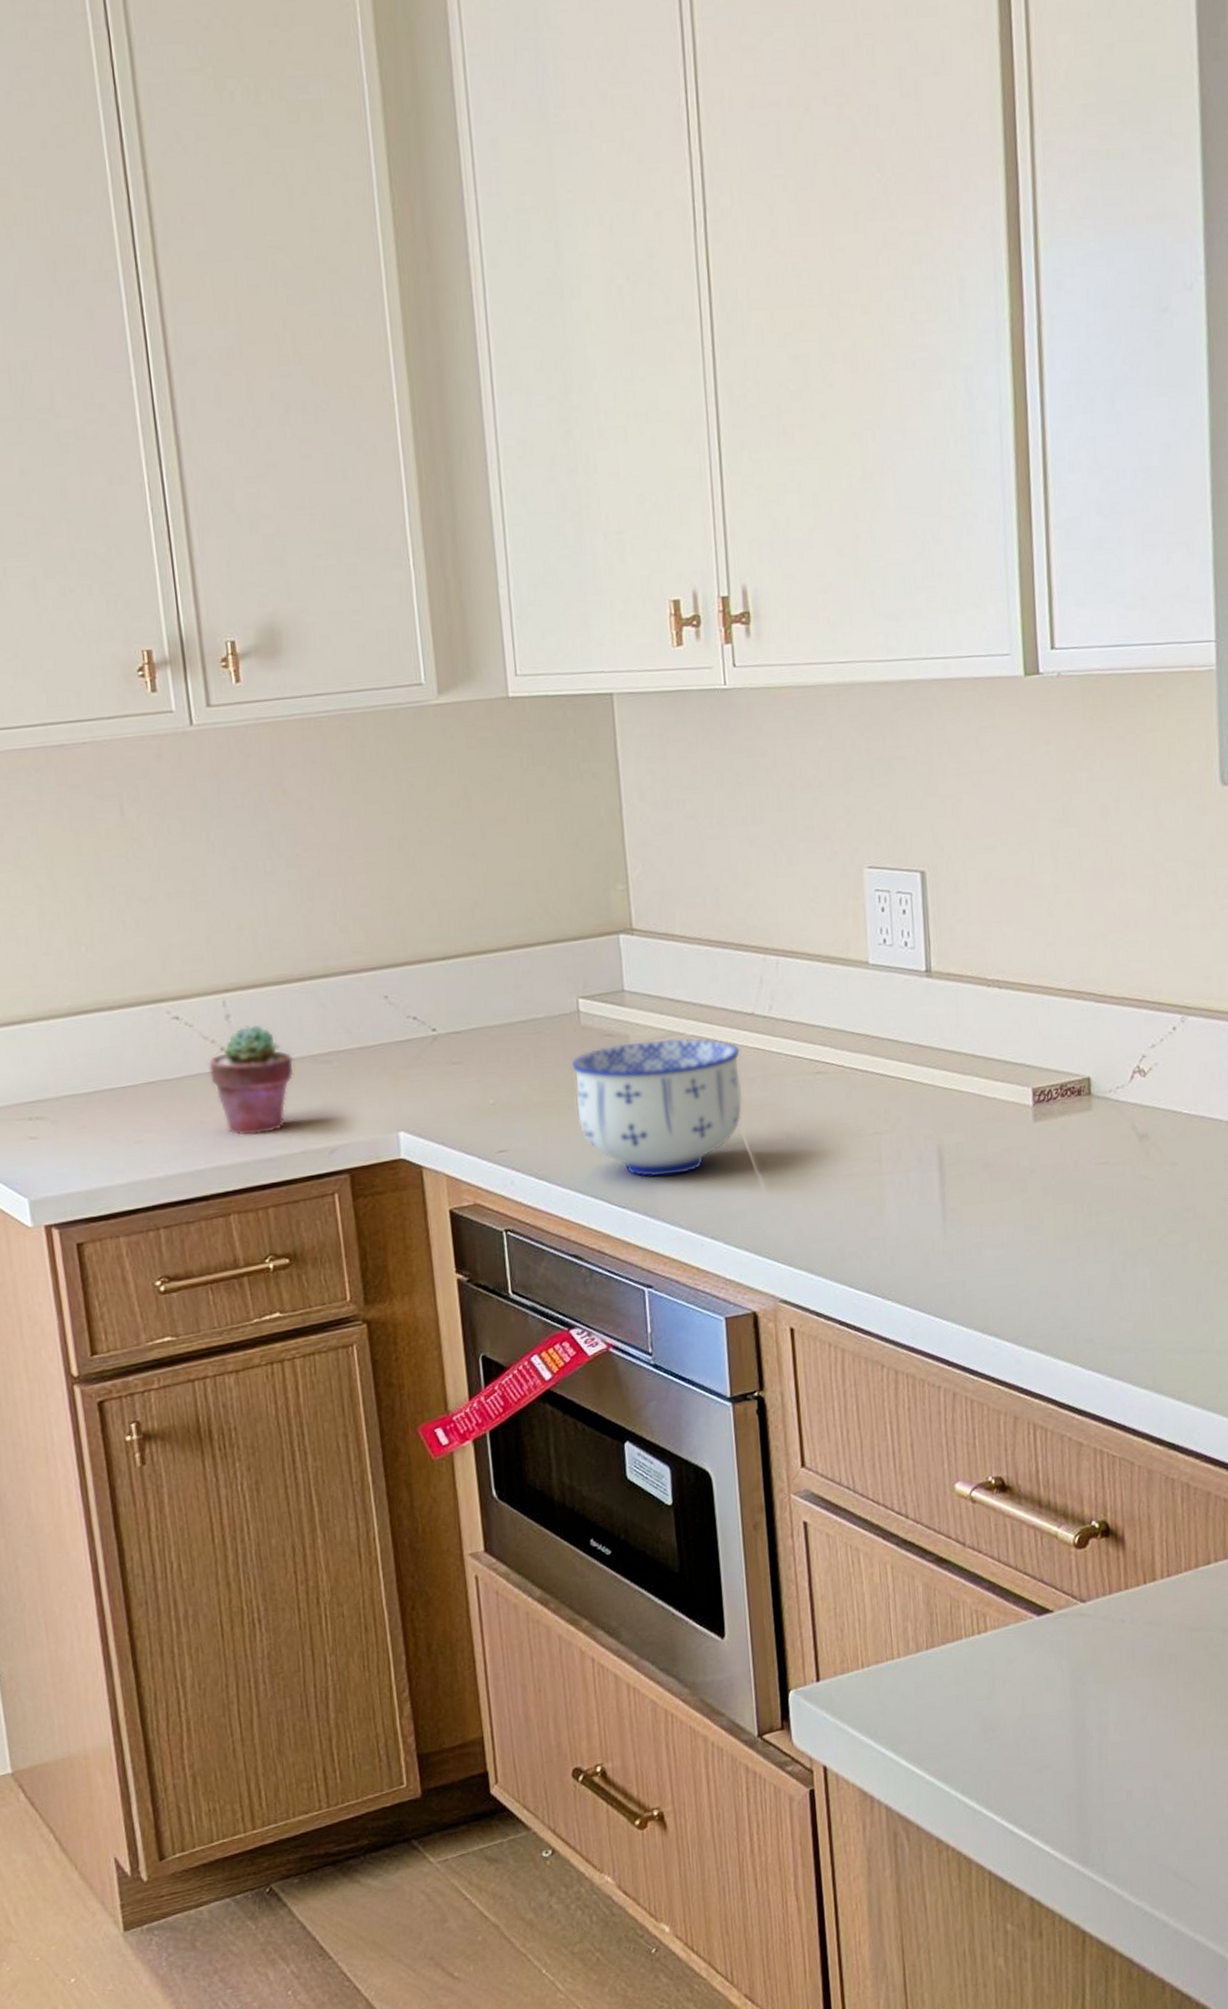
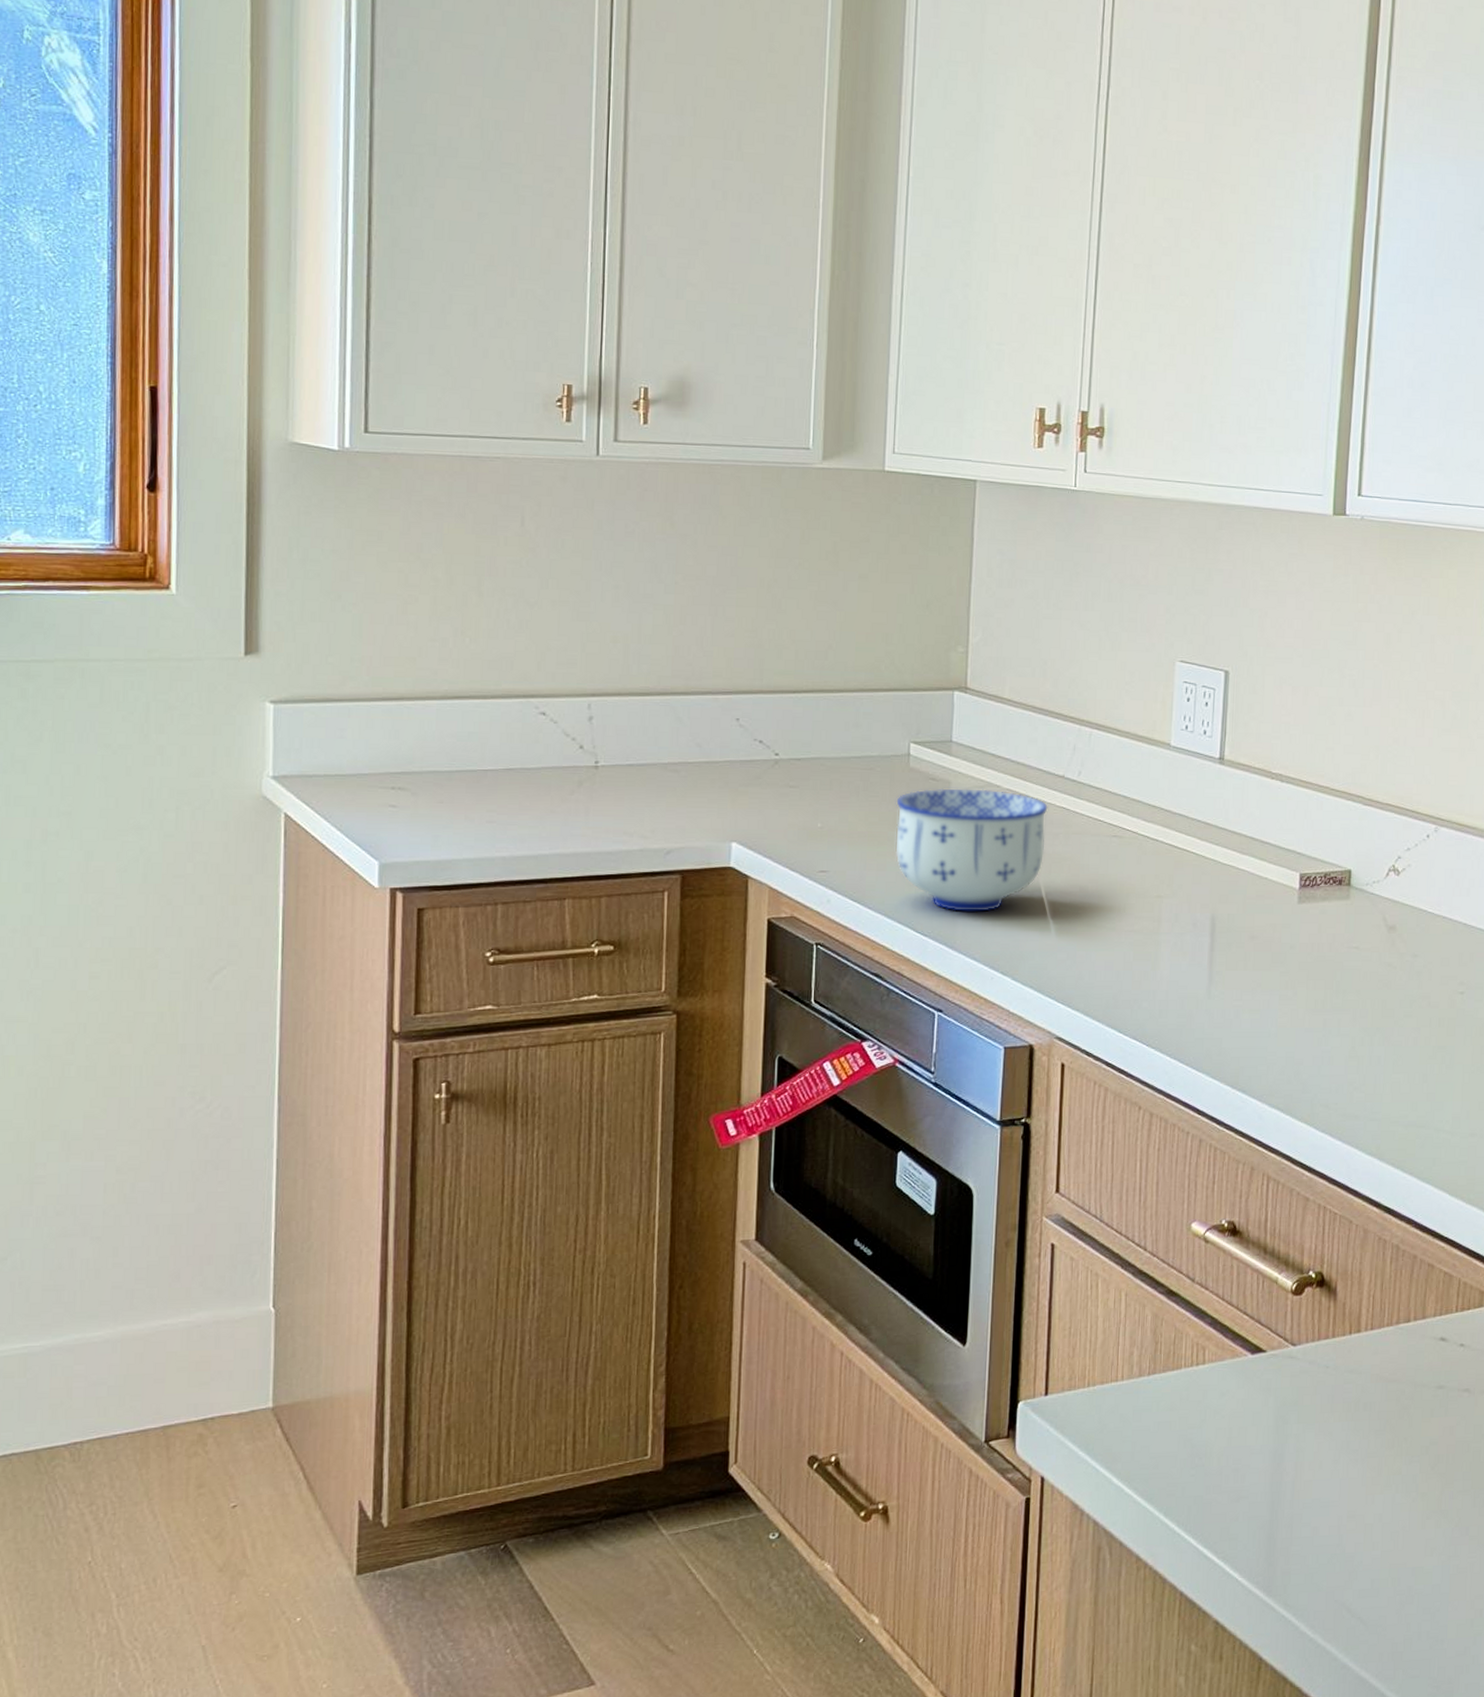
potted succulent: present [208,1024,294,1136] -> none [566,729,644,828]

